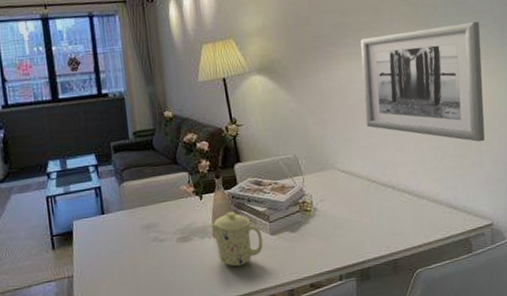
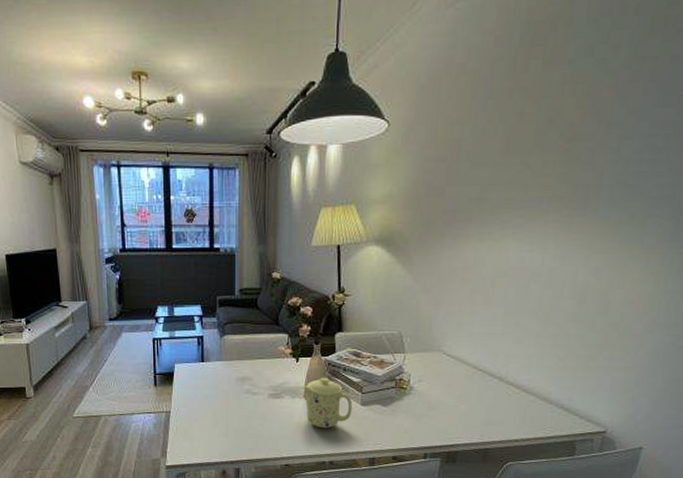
wall art: present [360,22,485,142] -> none [485,211,652,346]

